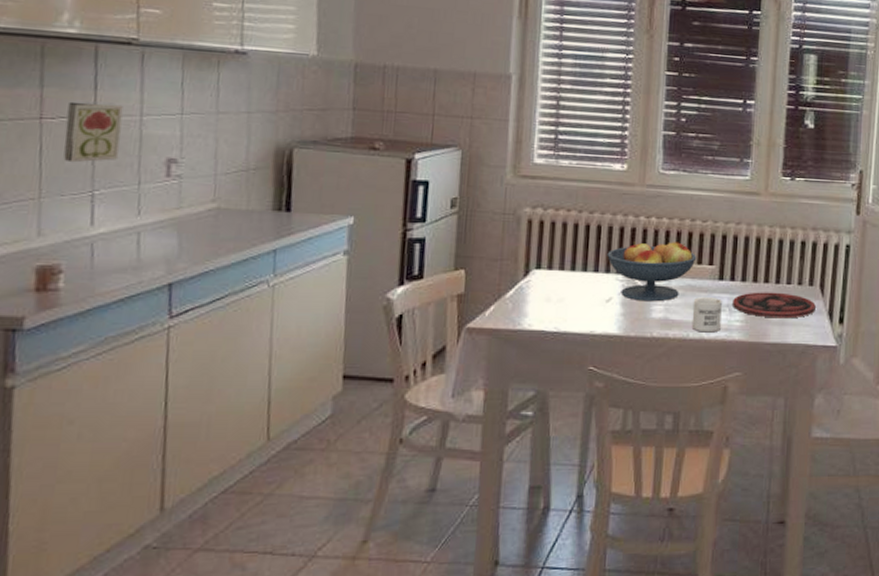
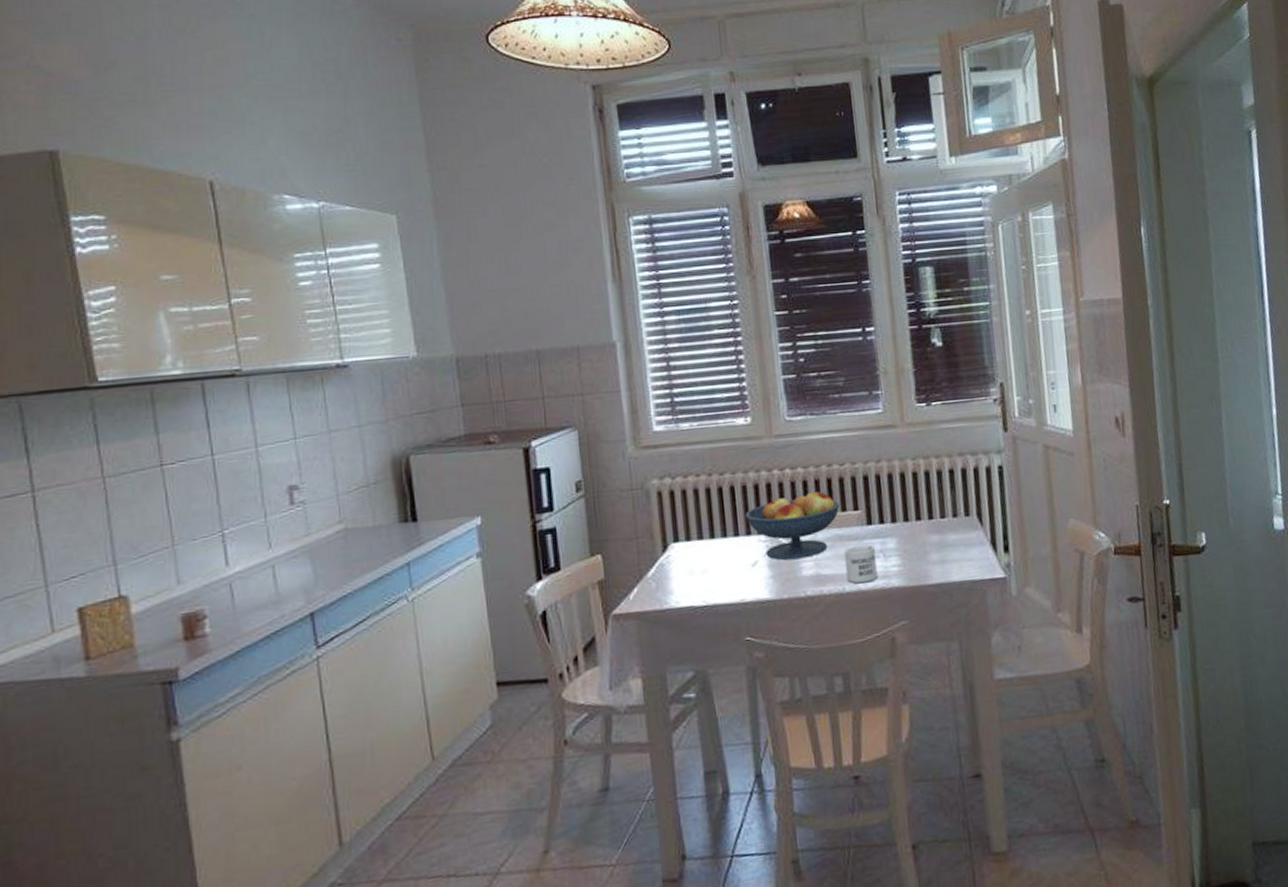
decorative tile: present [63,101,123,163] -> none [185,439,242,506]
plate: present [731,292,816,319] -> none [885,528,976,558]

